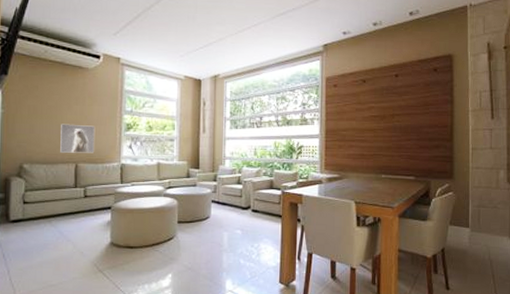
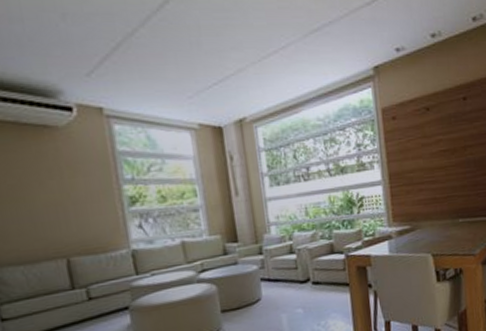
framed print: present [60,124,96,153] -> none [33,204,91,247]

